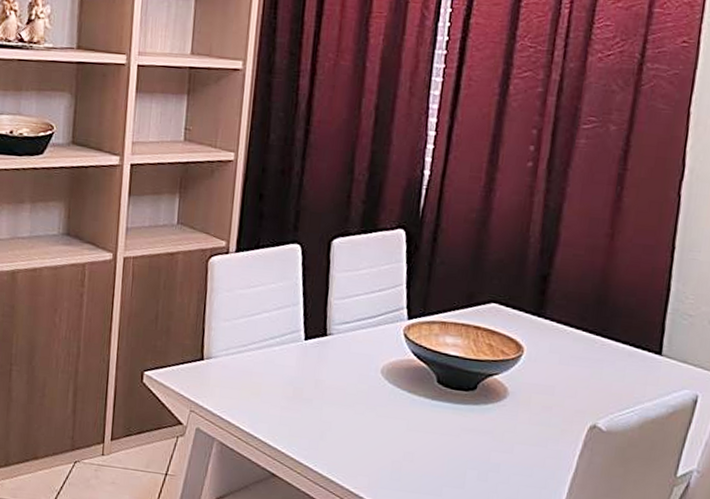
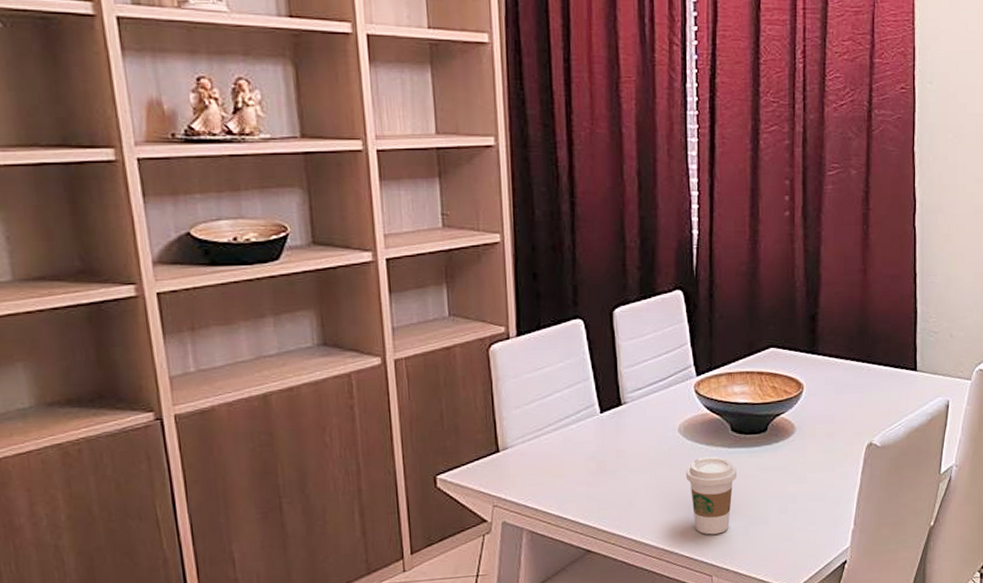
coffee cup: none [381,404,438,488] -> present [685,457,738,535]

